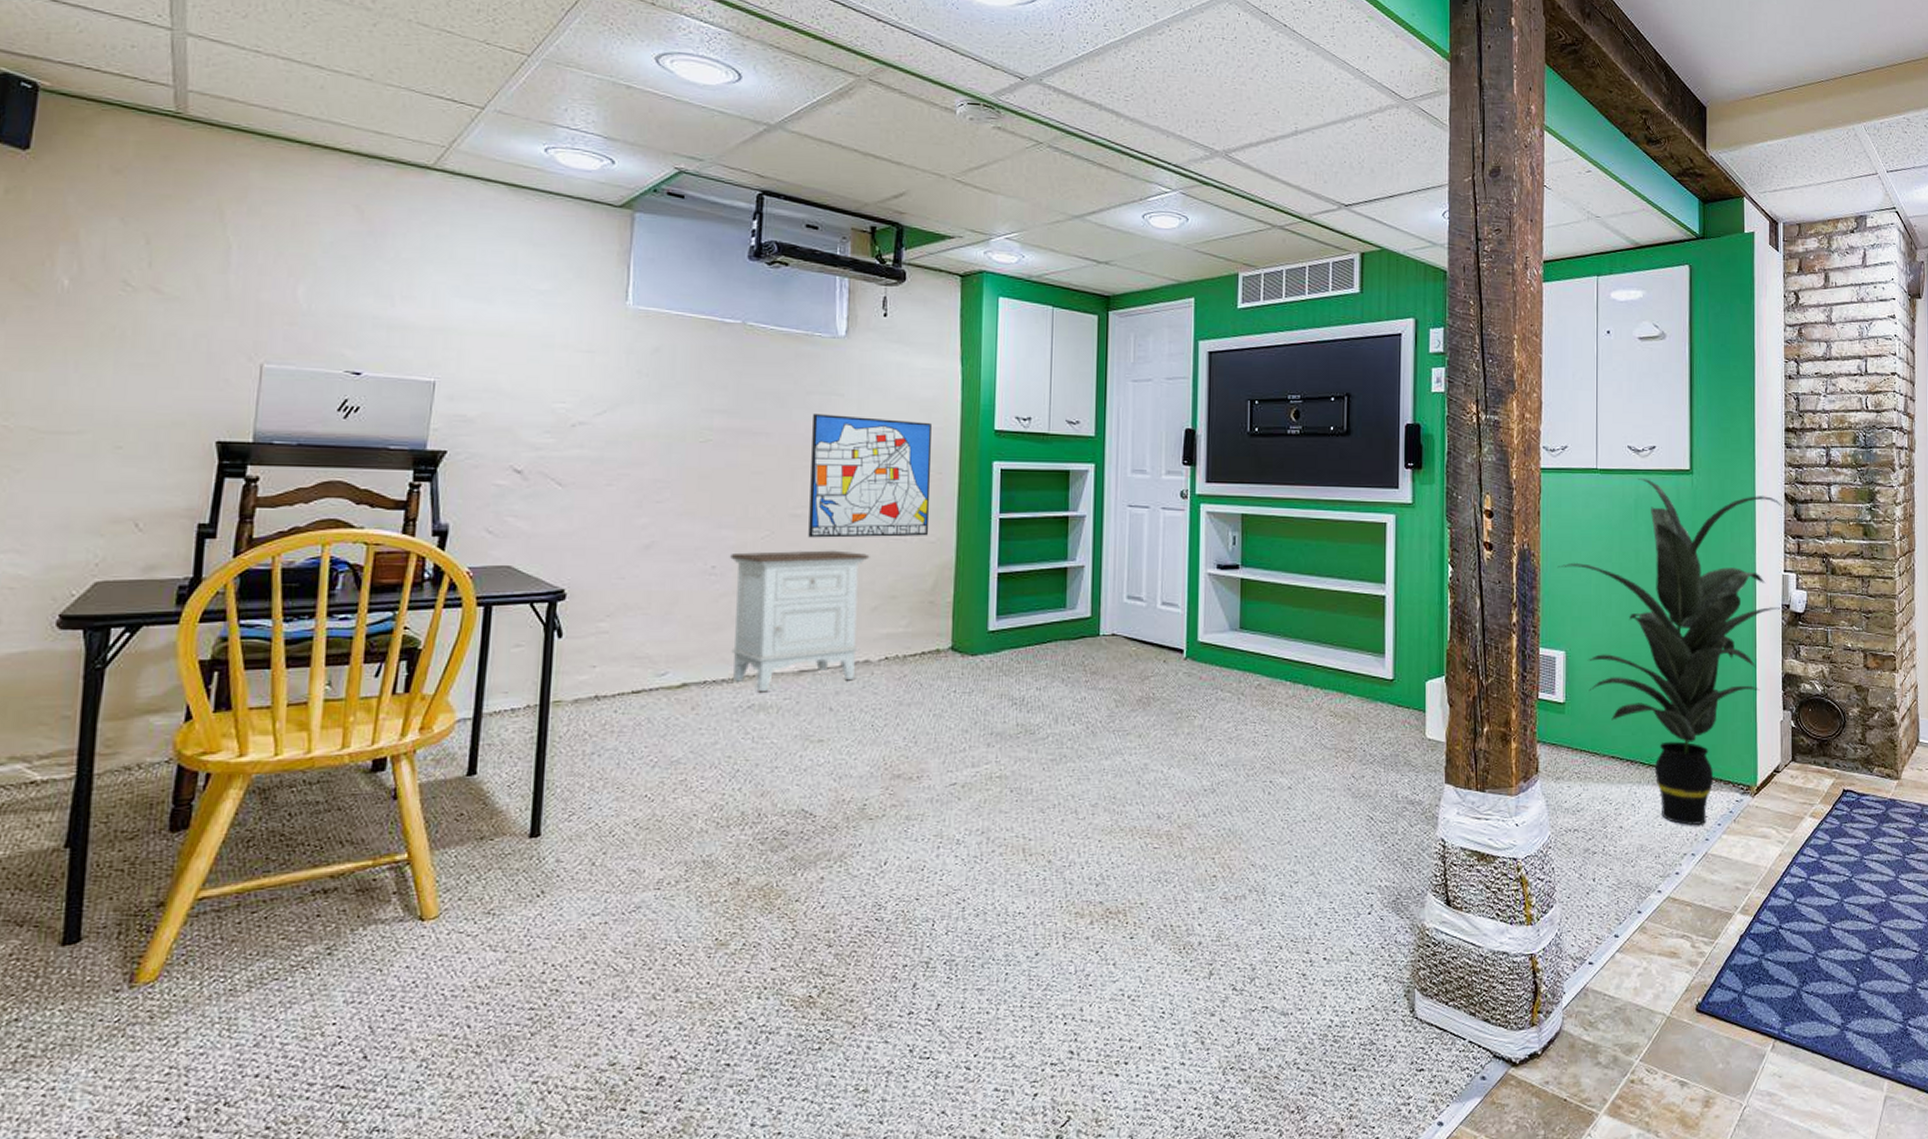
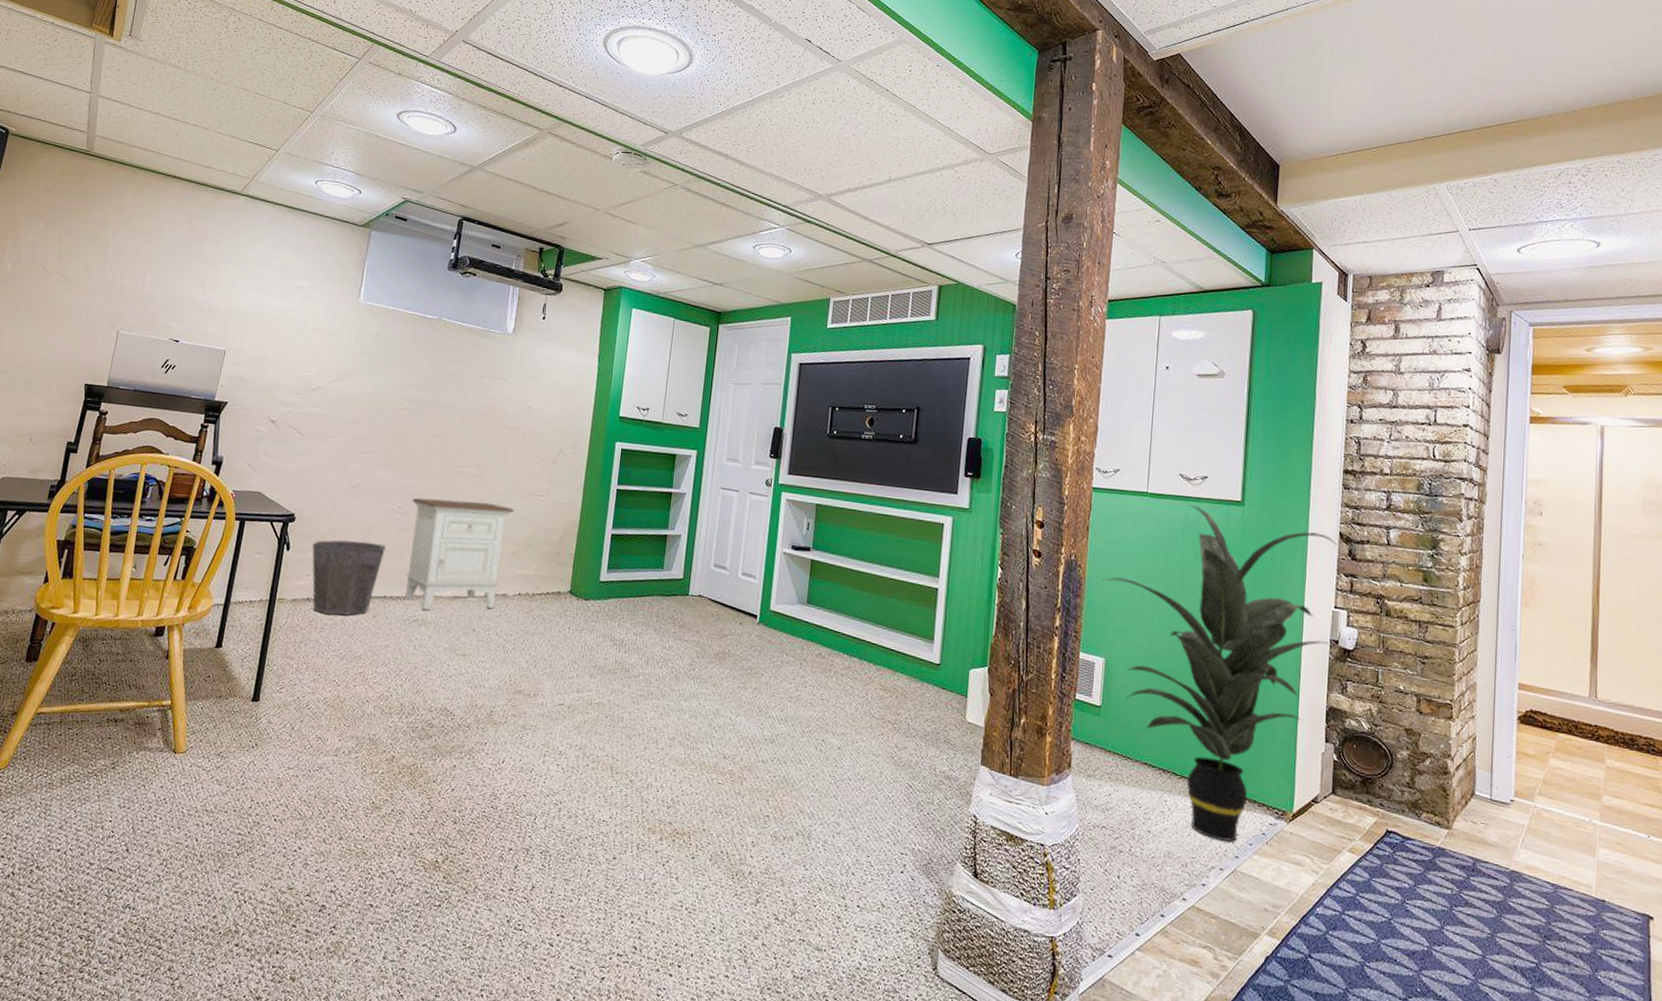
waste bin: none [595,615,700,713] -> present [312,539,386,615]
wall art: present [808,414,931,538] -> none [470,393,571,498]

